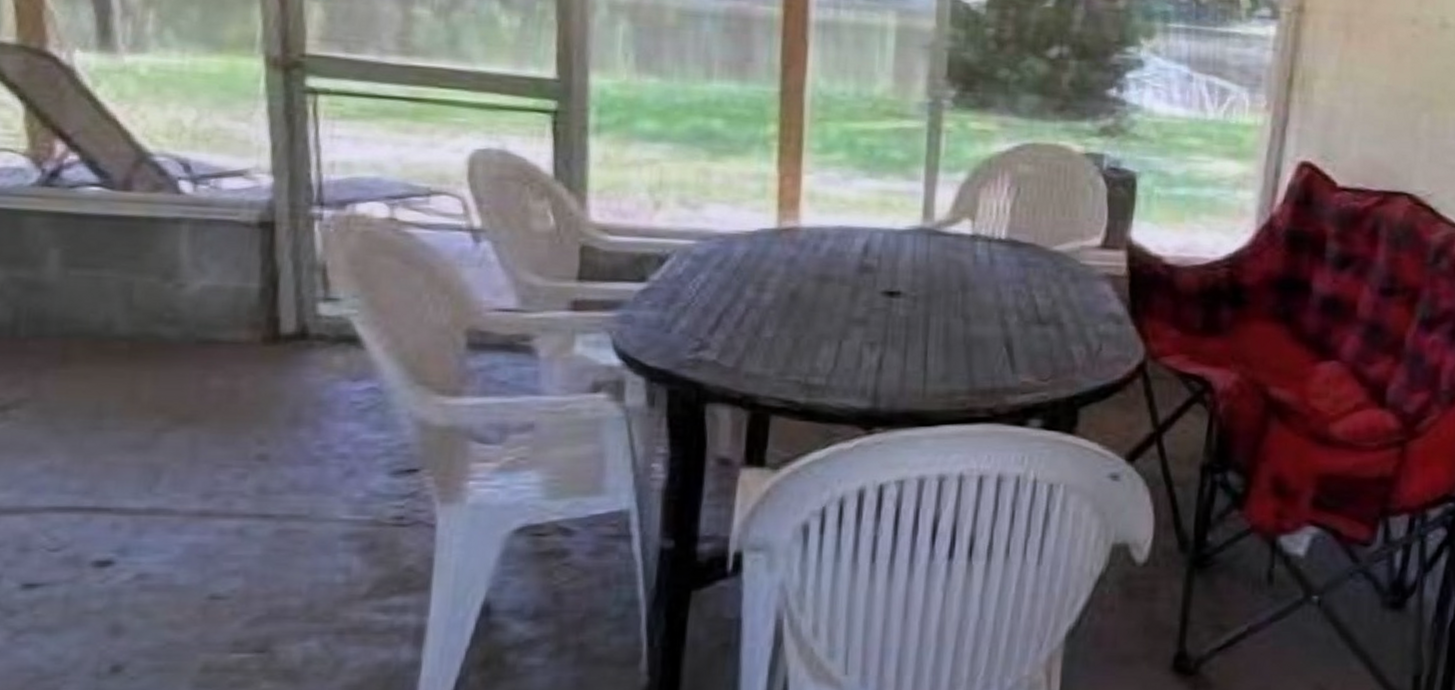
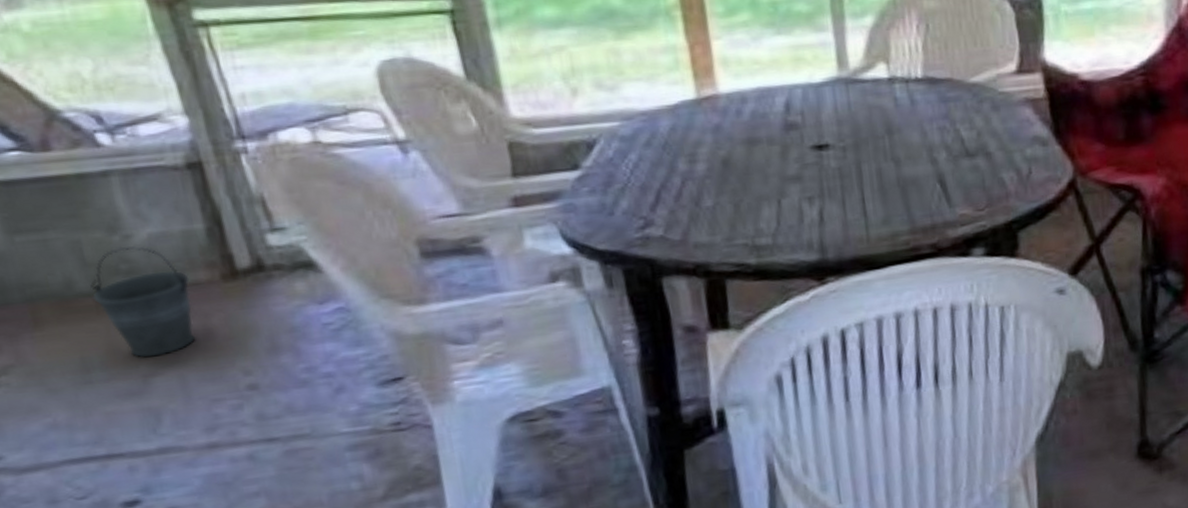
bucket: none [128,294,230,412] -> present [90,246,195,358]

